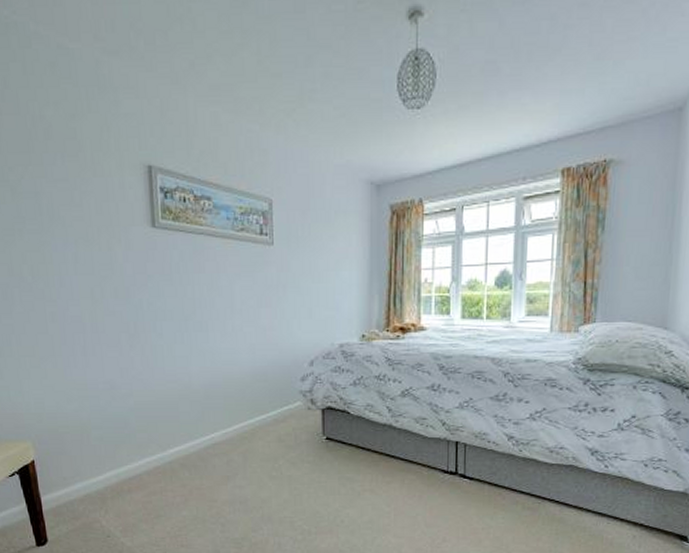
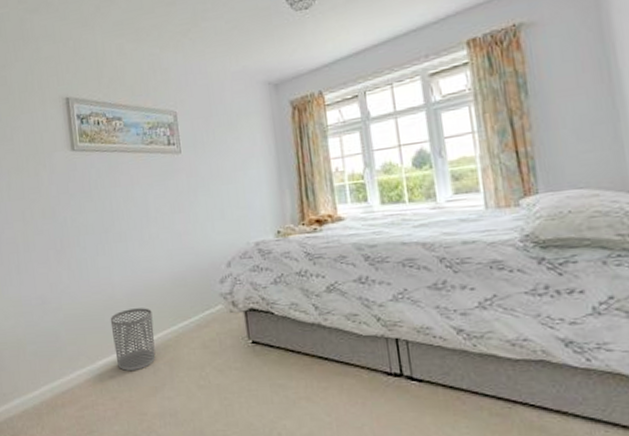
waste bin: none [185,400,230,460] -> present [110,308,156,371]

